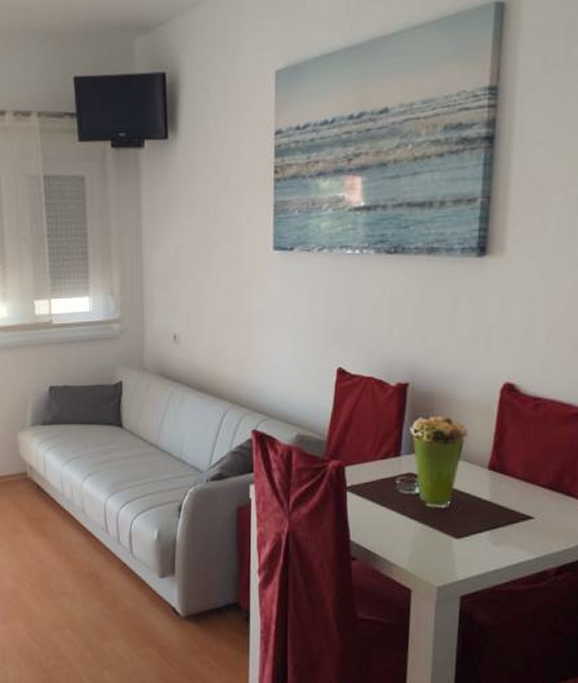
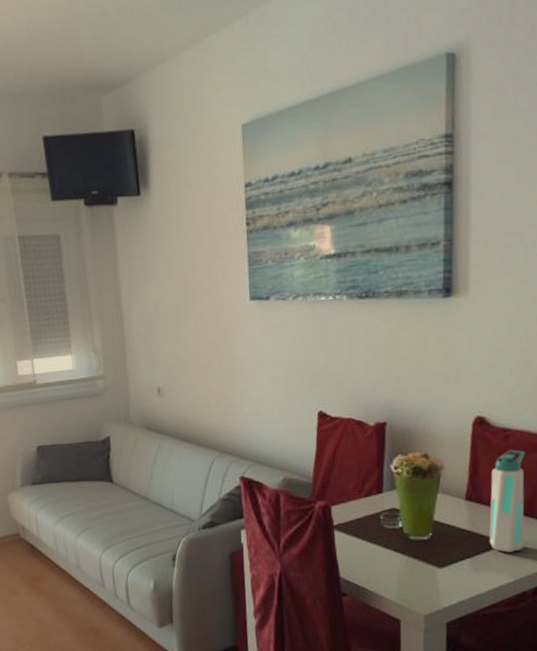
water bottle: none [511,420,557,527] -> present [489,449,526,552]

